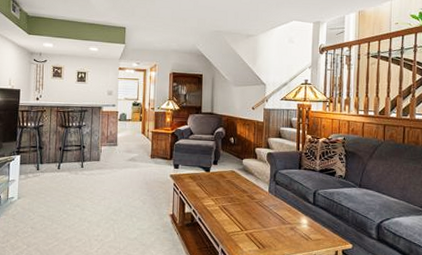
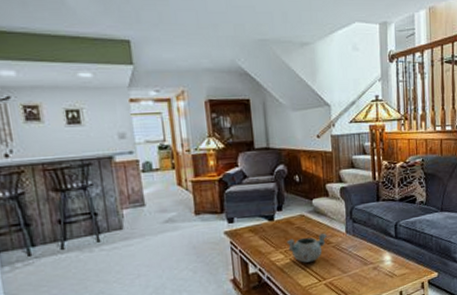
decorative bowl: none [218,189,252,212] -> present [287,233,327,263]

